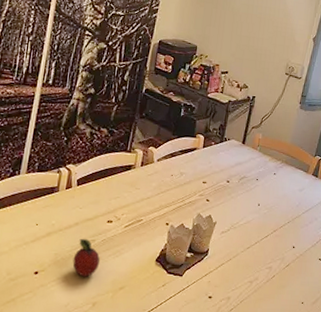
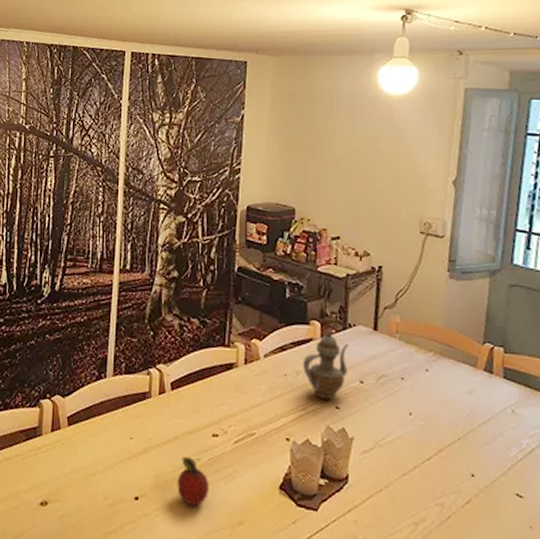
teapot: none [186,141,223,195] -> present [303,329,349,401]

